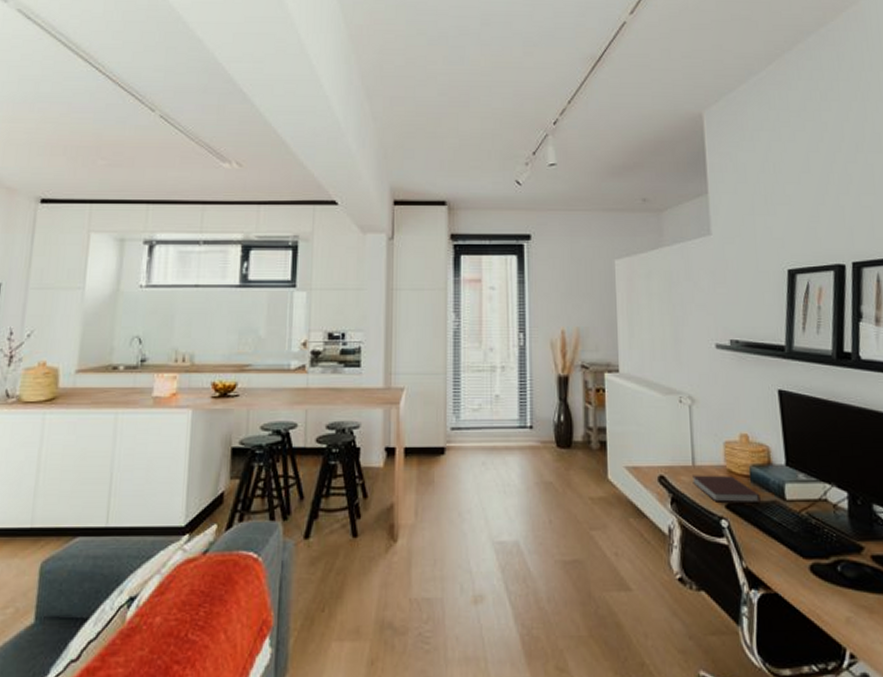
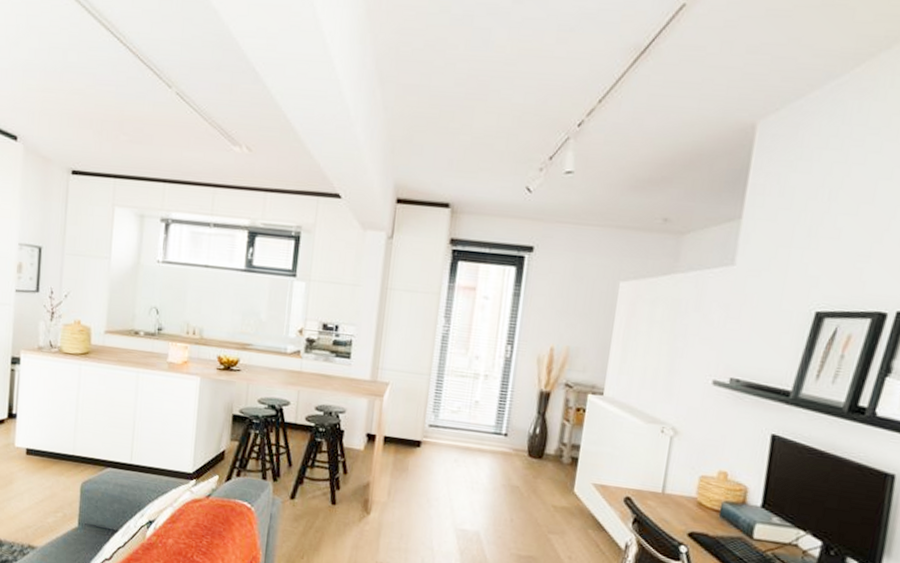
notebook: present [692,475,761,504] -> none [659,501,727,537]

